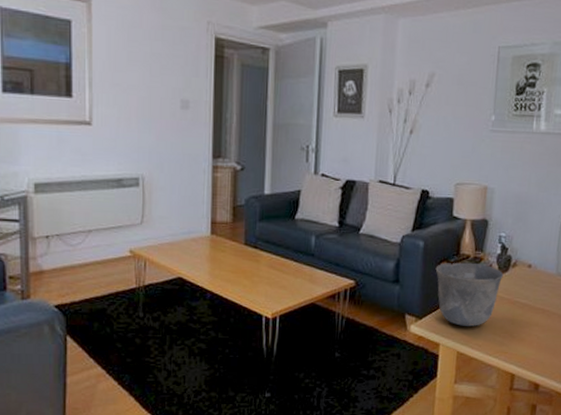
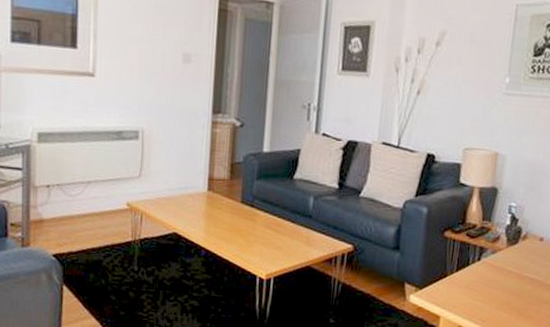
cup: present [435,262,504,326] -> none [439,231,513,300]

